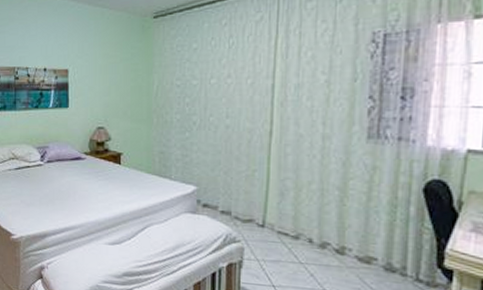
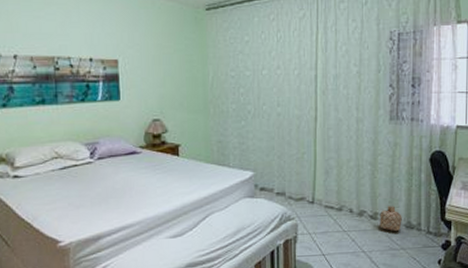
basket: none [348,241,380,273] -> present [380,206,402,232]

